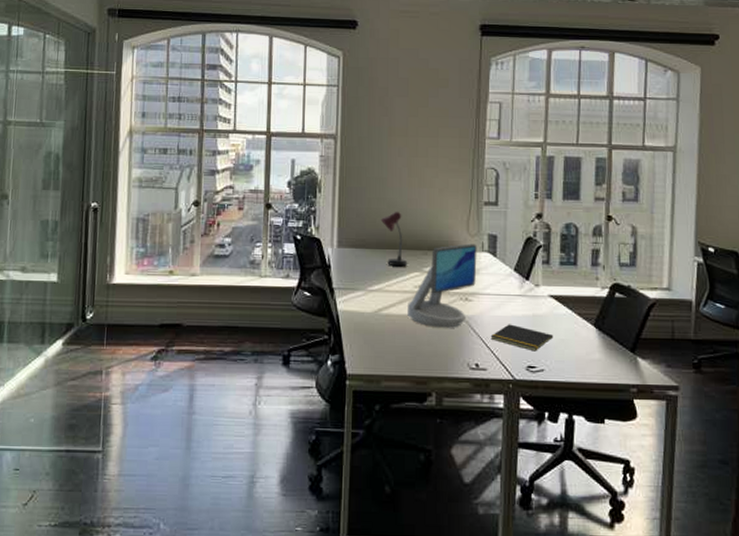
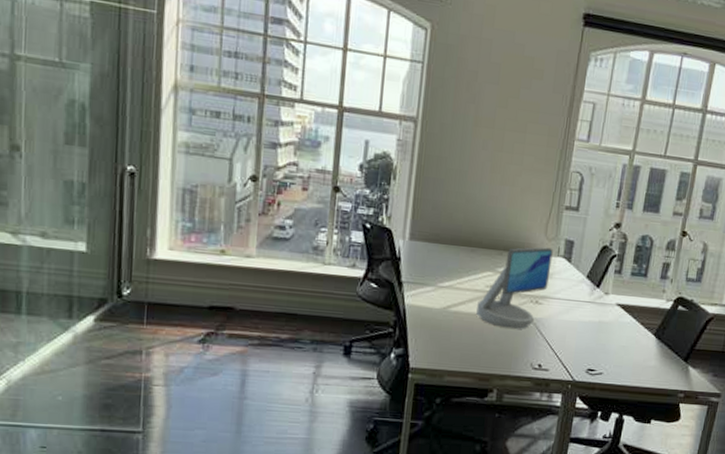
desk lamp: present [380,211,408,267] -> none [457,207,482,265]
notepad: present [490,324,554,352] -> none [555,328,616,356]

